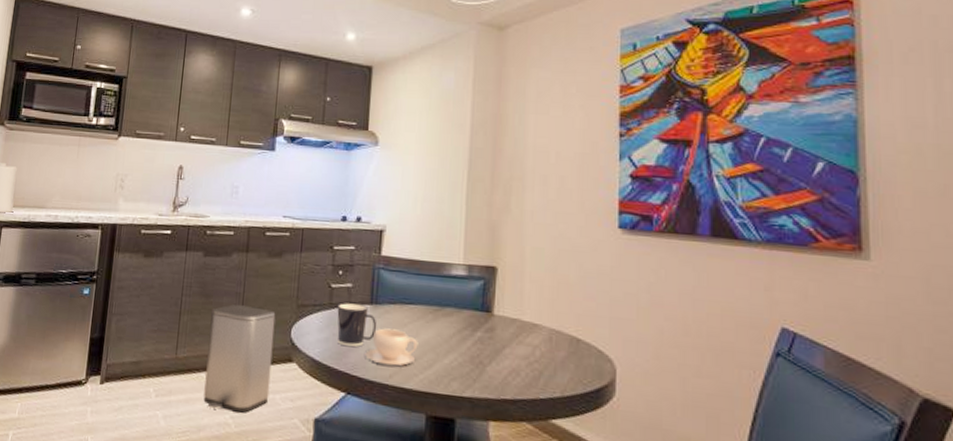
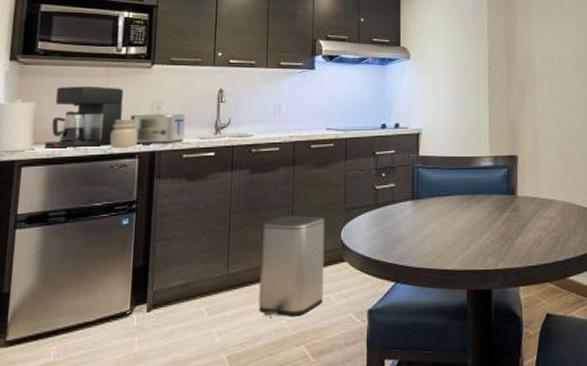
coffee maker: none [22,153,92,215] -> present [45,86,123,149]
jar: none [77,189,103,218] -> present [110,119,138,148]
toaster: none [96,185,146,219] -> present [130,113,185,146]
mug: present [337,303,377,348] -> none [383,201,420,241]
teacup: present [365,328,418,367] -> none [410,219,456,252]

